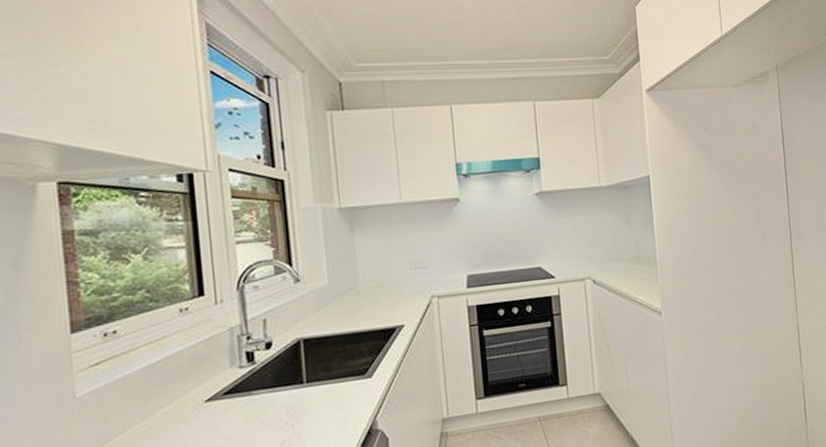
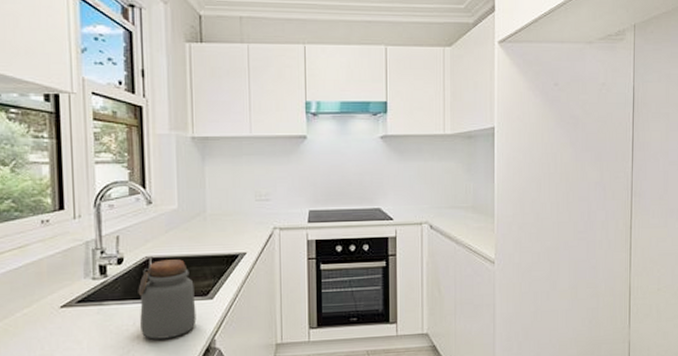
jar: none [289,338,355,427] -> present [138,259,196,339]

